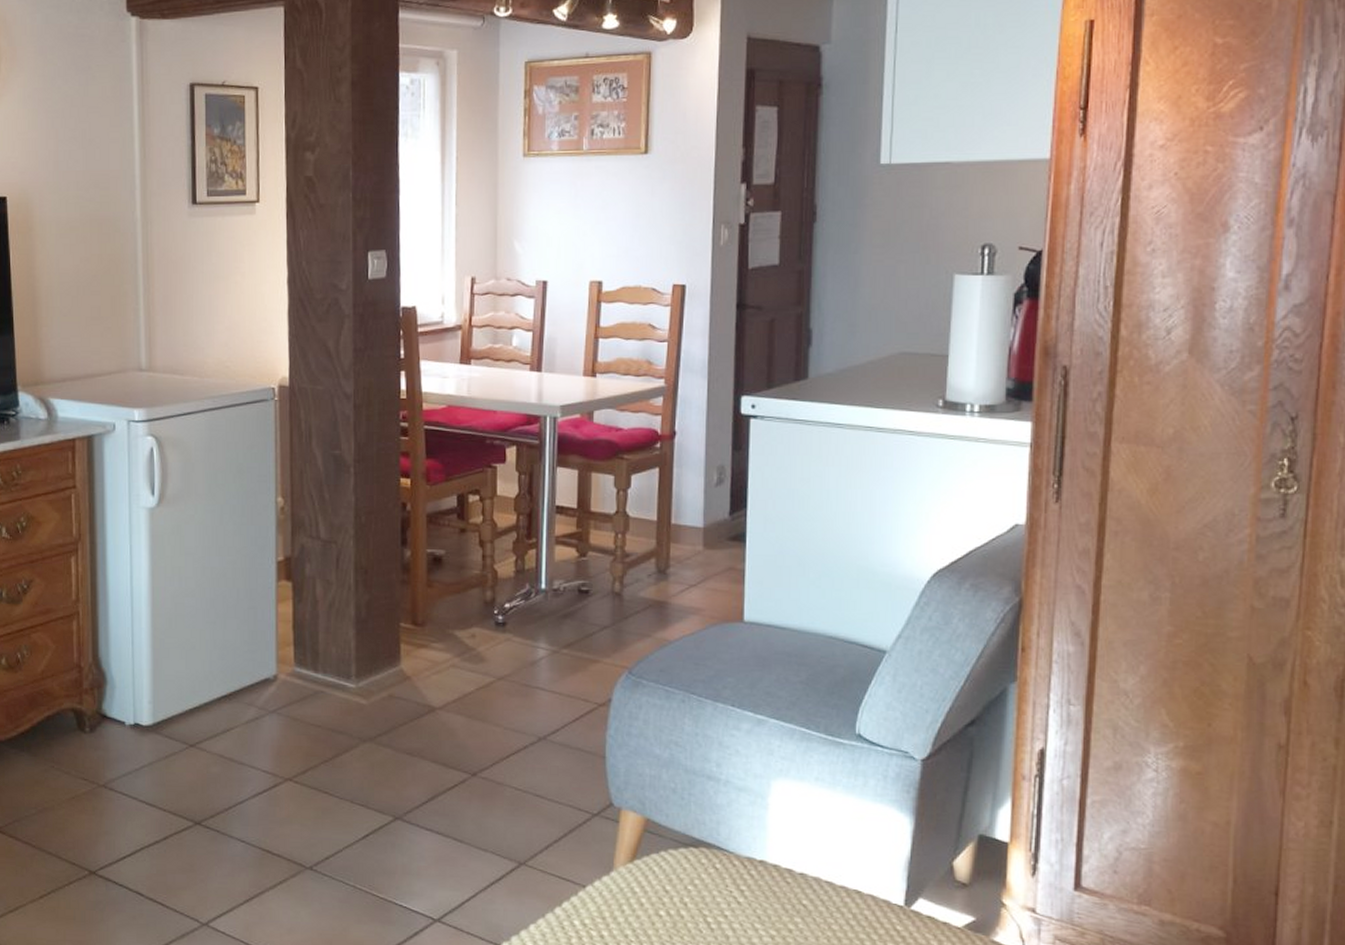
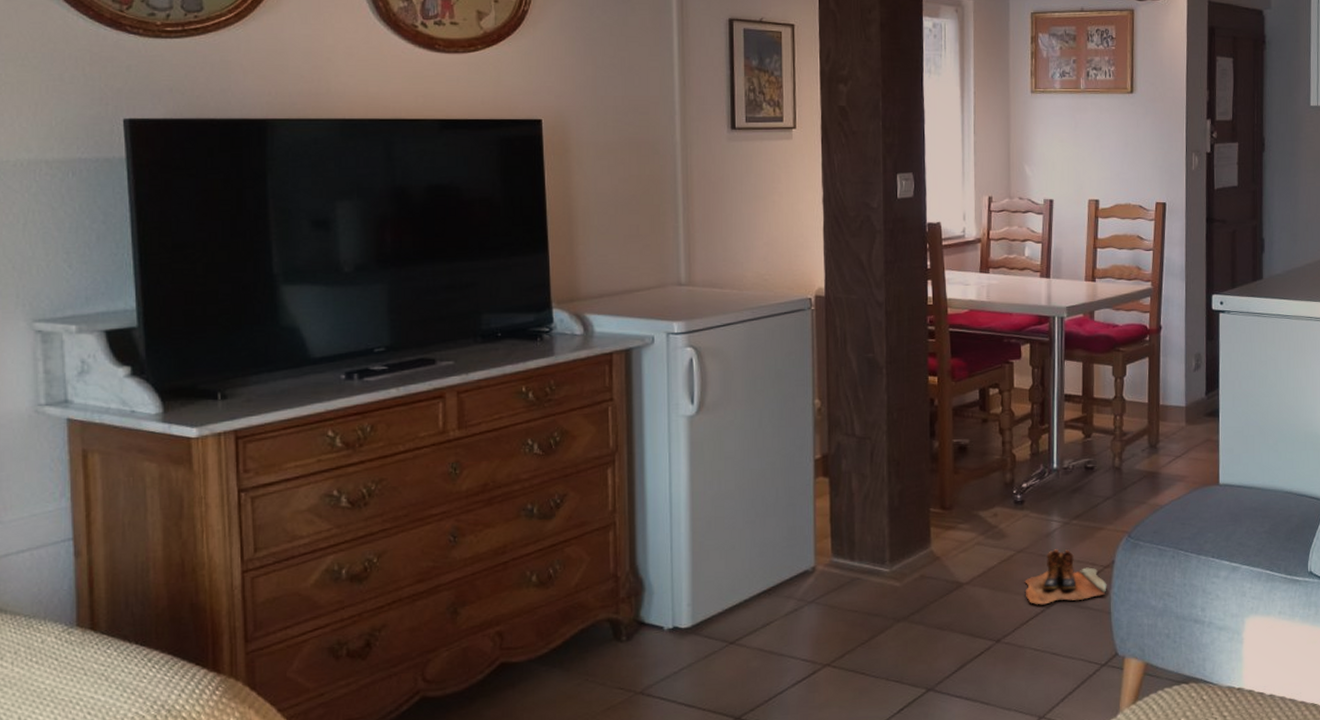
boots: none [505,680,602,741] -> present [1024,549,1107,605]

